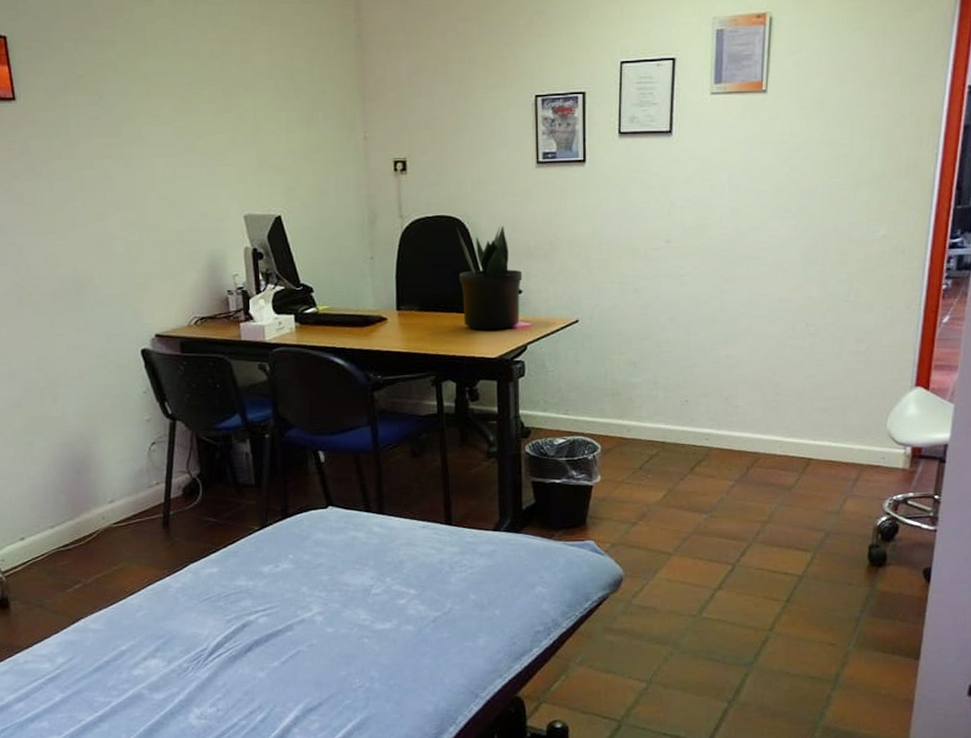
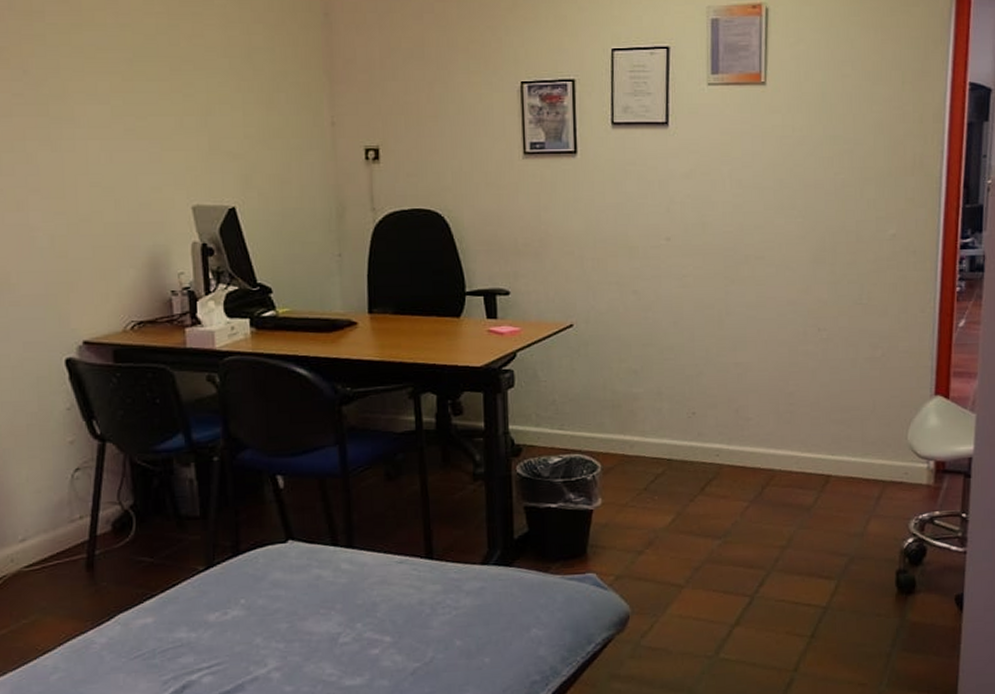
planter: present [456,226,523,331] -> none [435,221,510,336]

